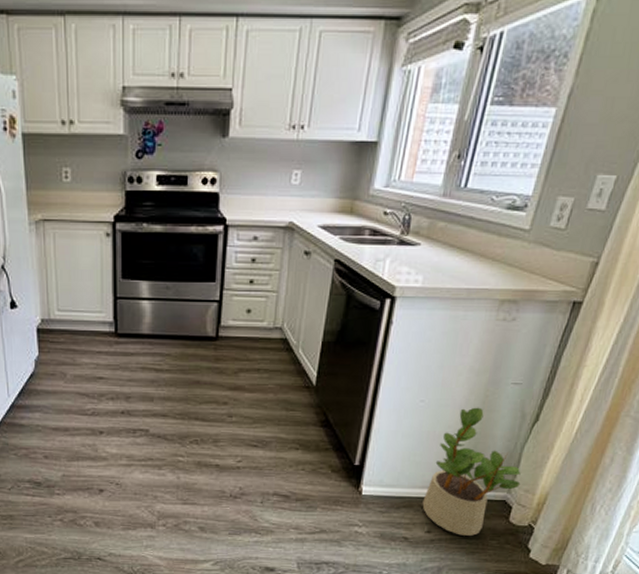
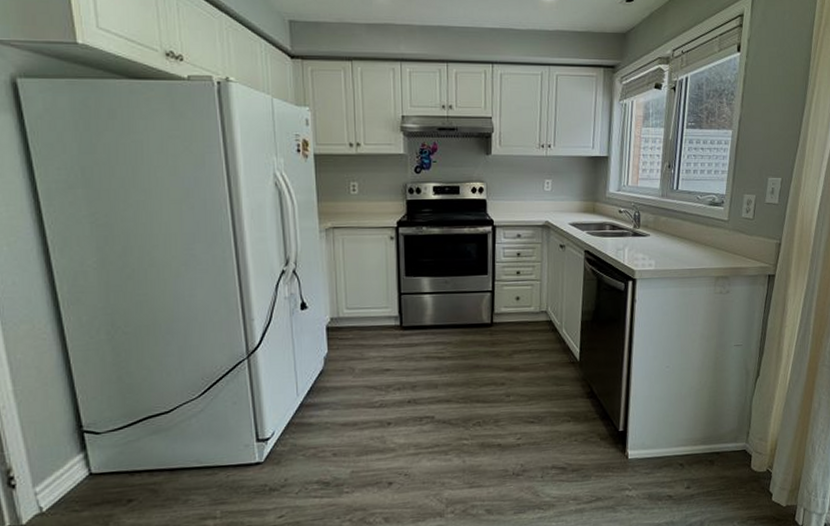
potted plant: present [422,407,521,536] -> none [679,368,755,488]

